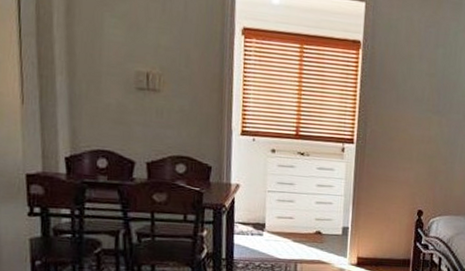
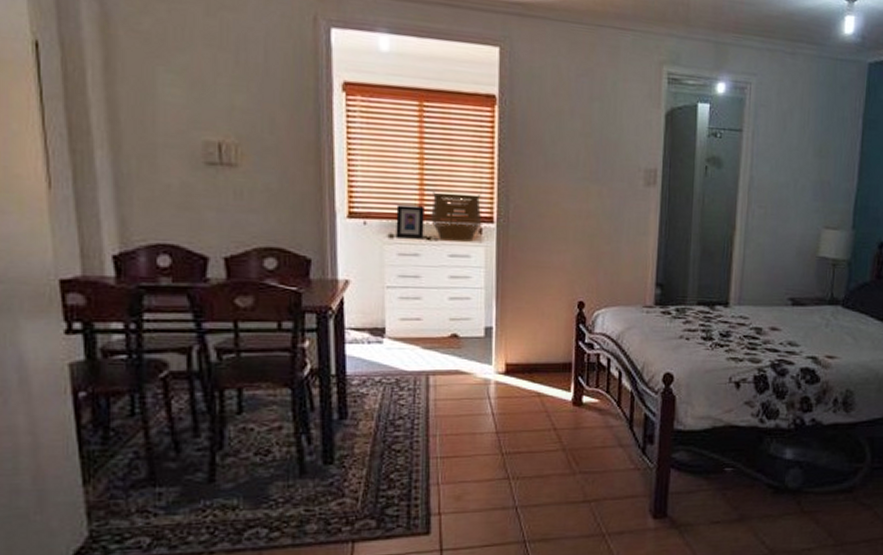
picture frame: none [277,126,300,154] -> present [396,205,425,239]
basket: none [305,117,345,158] -> present [431,192,482,242]

